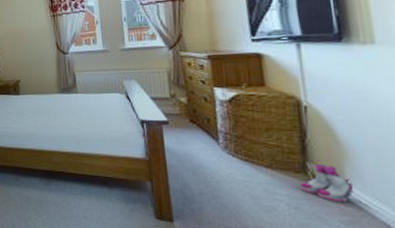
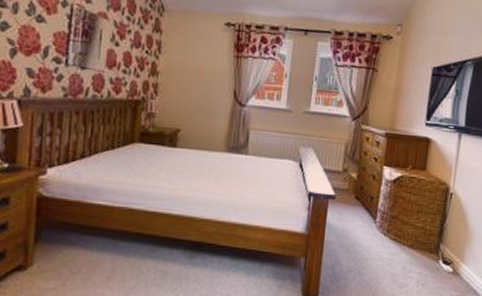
boots: present [300,164,355,203] -> none [430,246,469,280]

